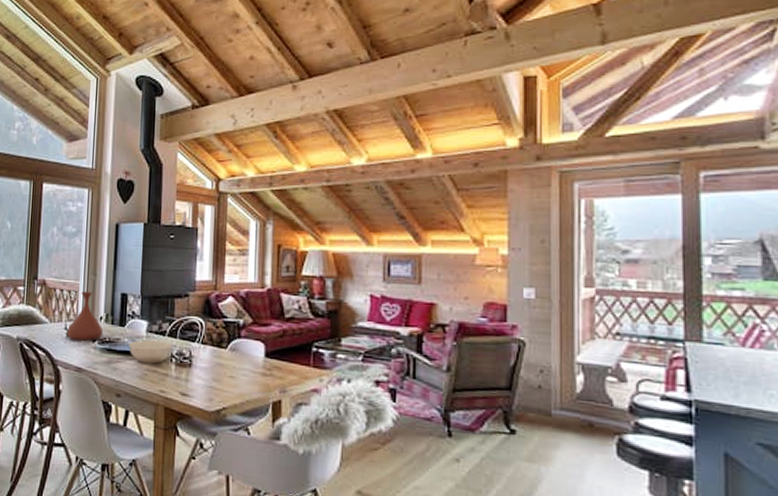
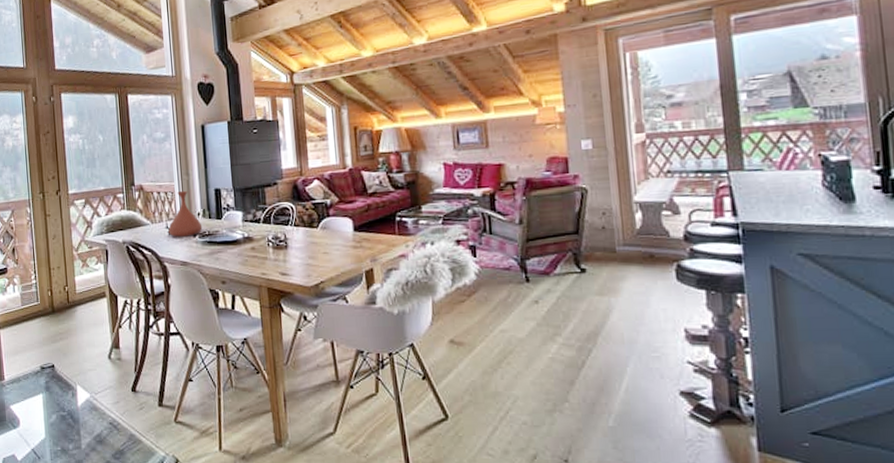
bowl: present [129,340,173,364] -> none [227,228,268,250]

